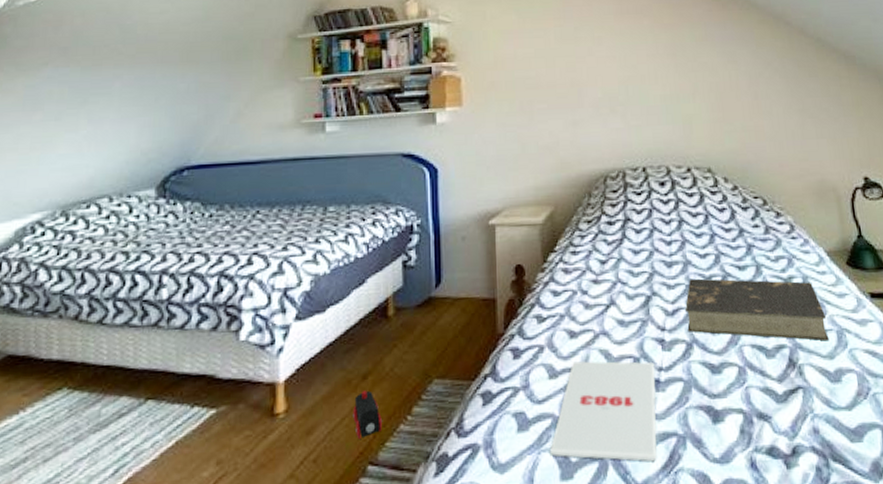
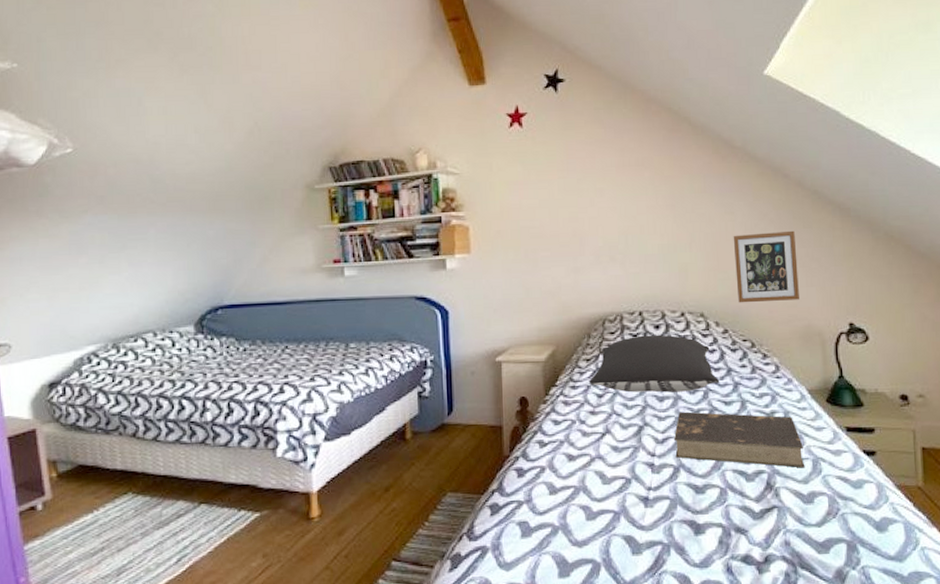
toy train: present [353,390,383,439] -> none [377,500,404,540]
magazine: present [549,361,657,462] -> none [549,480,645,565]
pillow: none [591,192,732,258] -> present [590,334,720,393]
picture frame: none [737,79,810,157] -> present [733,230,799,303]

